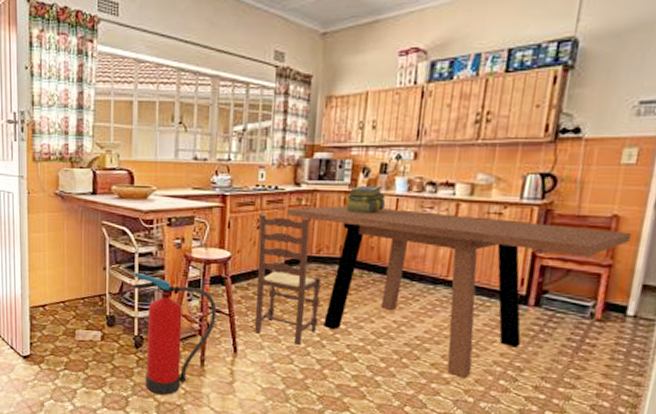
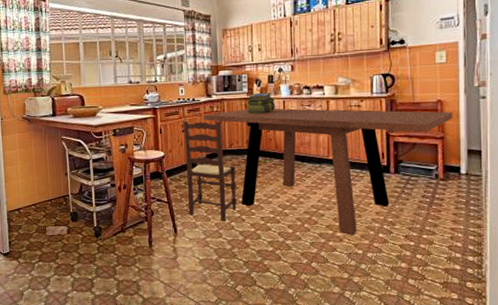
fire extinguisher: present [134,272,217,395] -> none [90,175,158,274]

